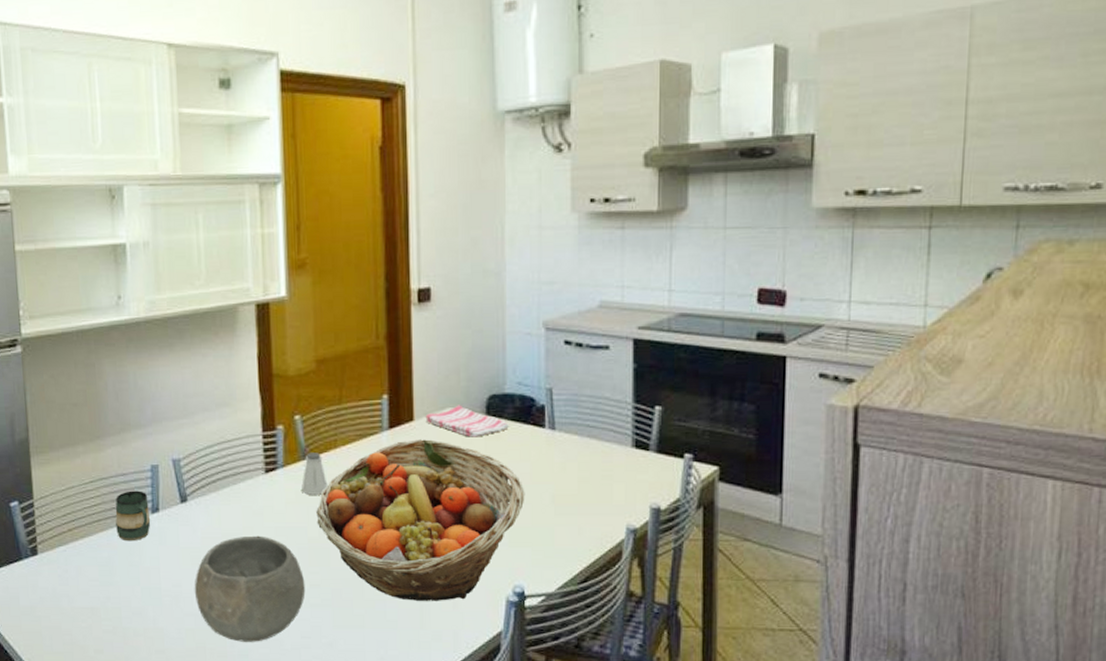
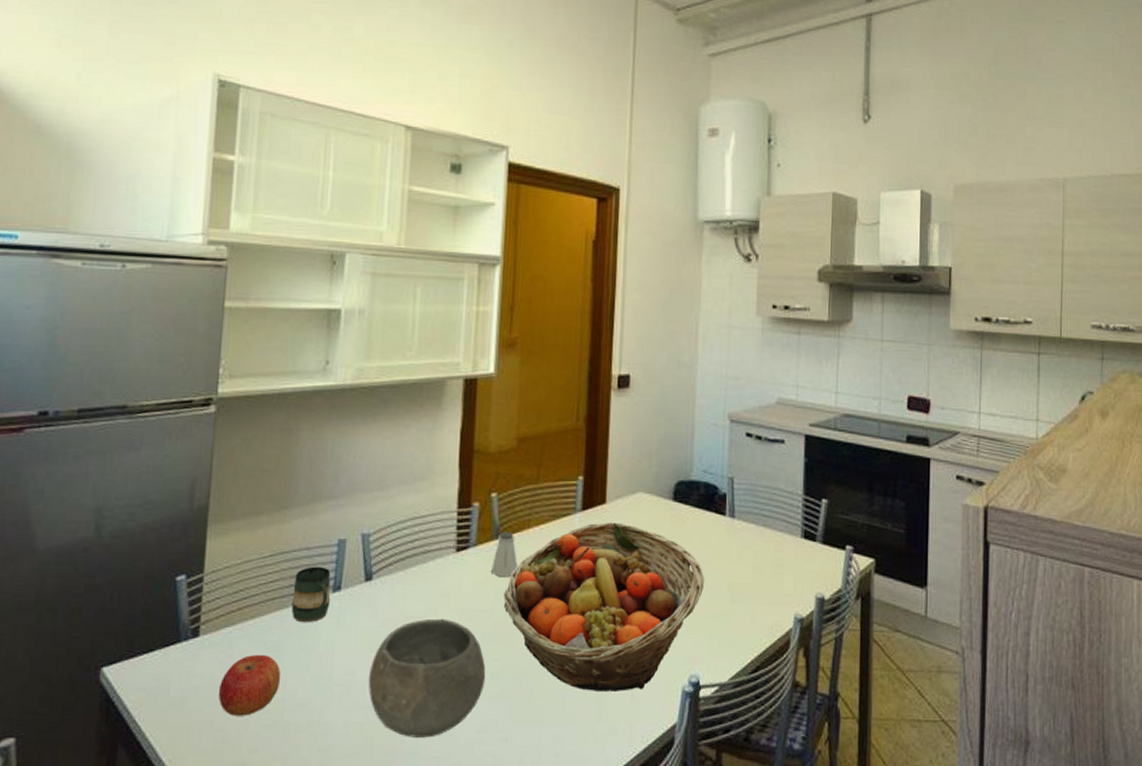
apple: none [61,569,114,622] -> present [218,654,280,716]
dish towel: present [425,405,509,437] -> none [617,489,693,522]

